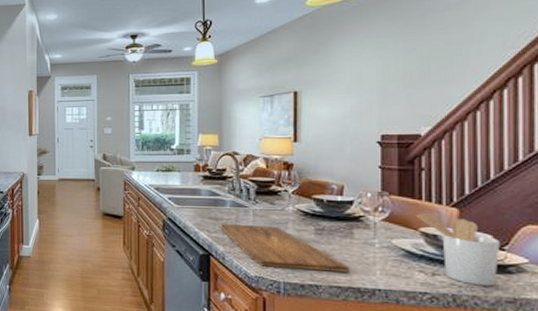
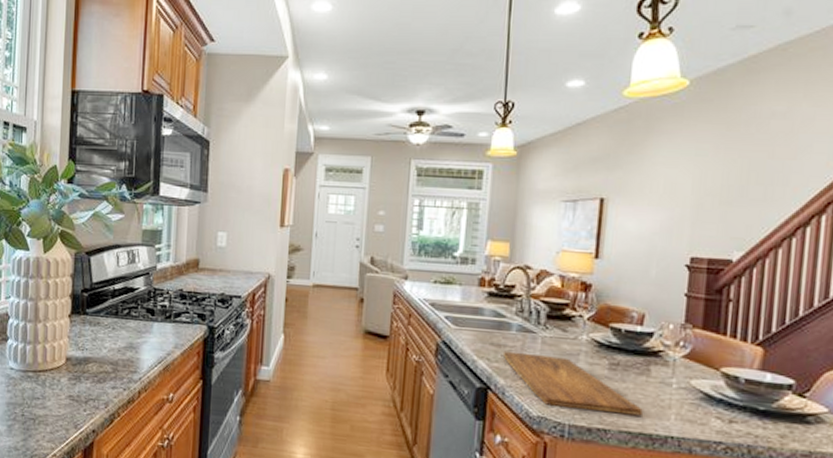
utensil holder: present [416,212,501,287] -> none [718,350,803,438]

